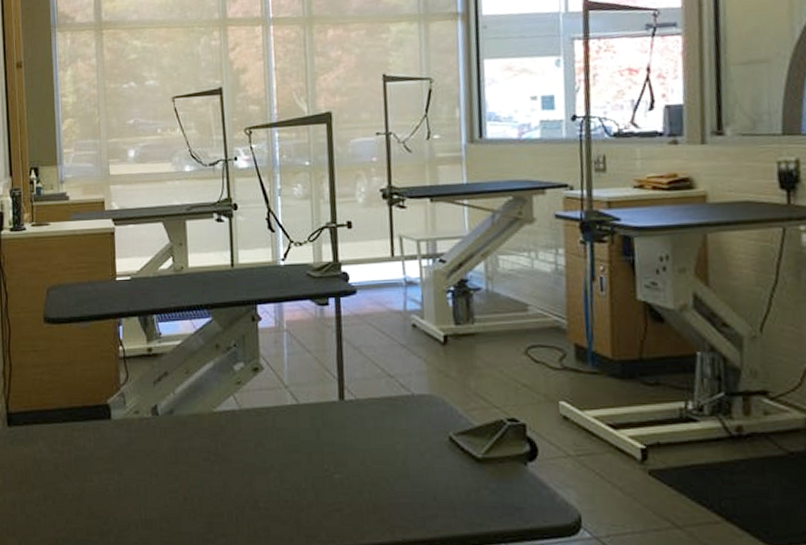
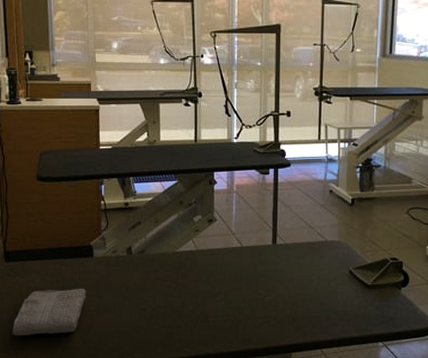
washcloth: none [16,460,104,524] -> present [12,288,86,336]

